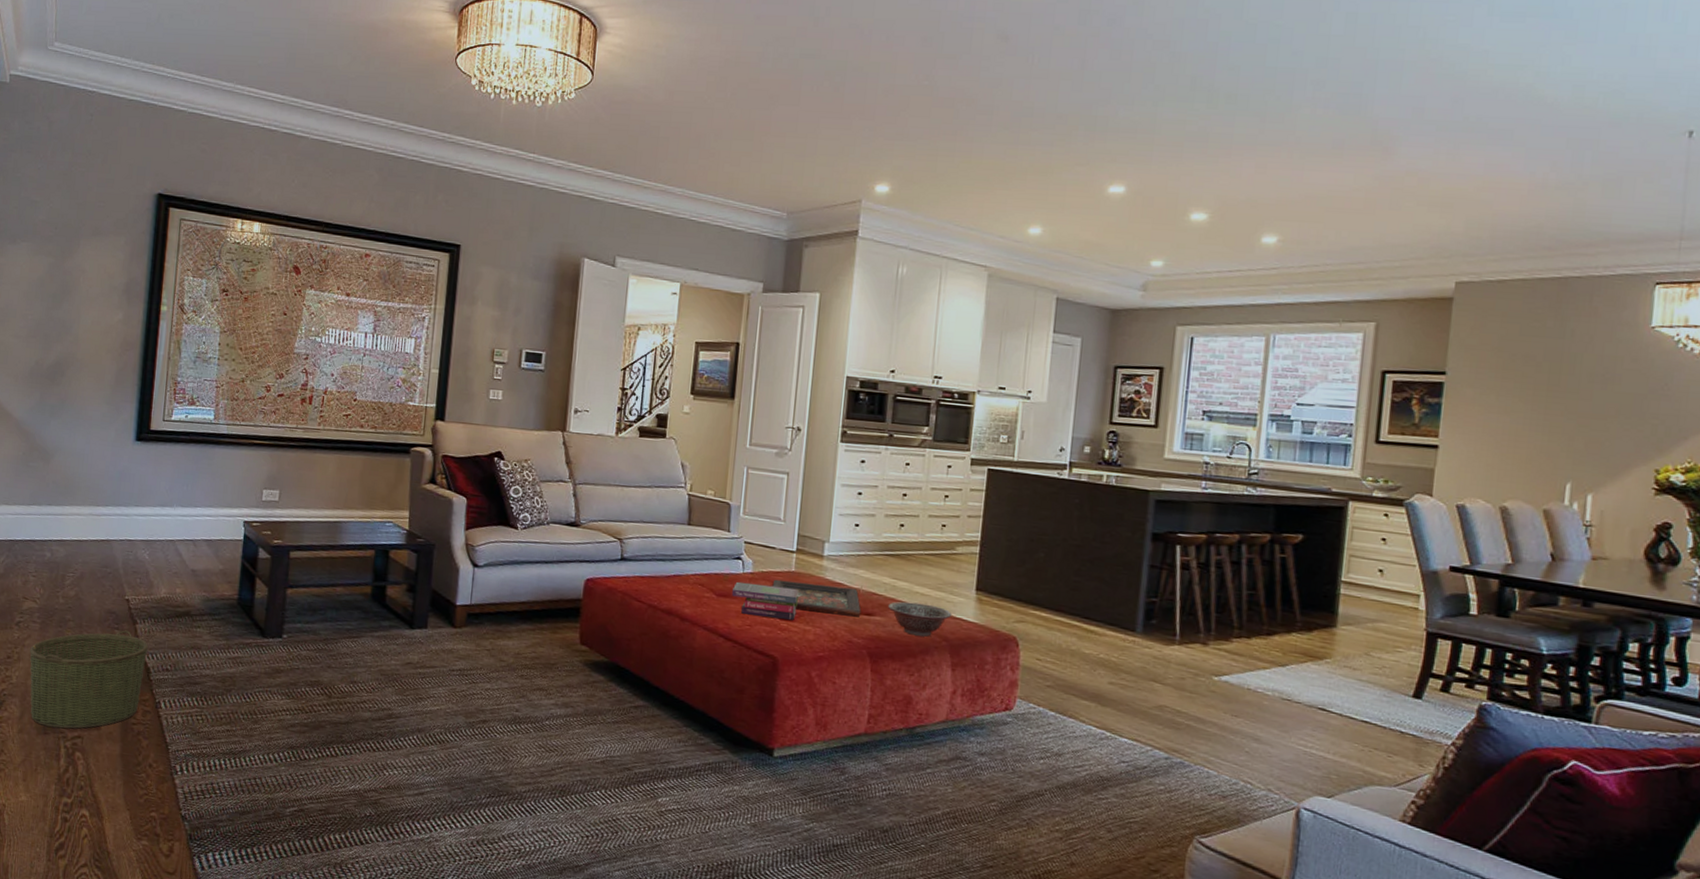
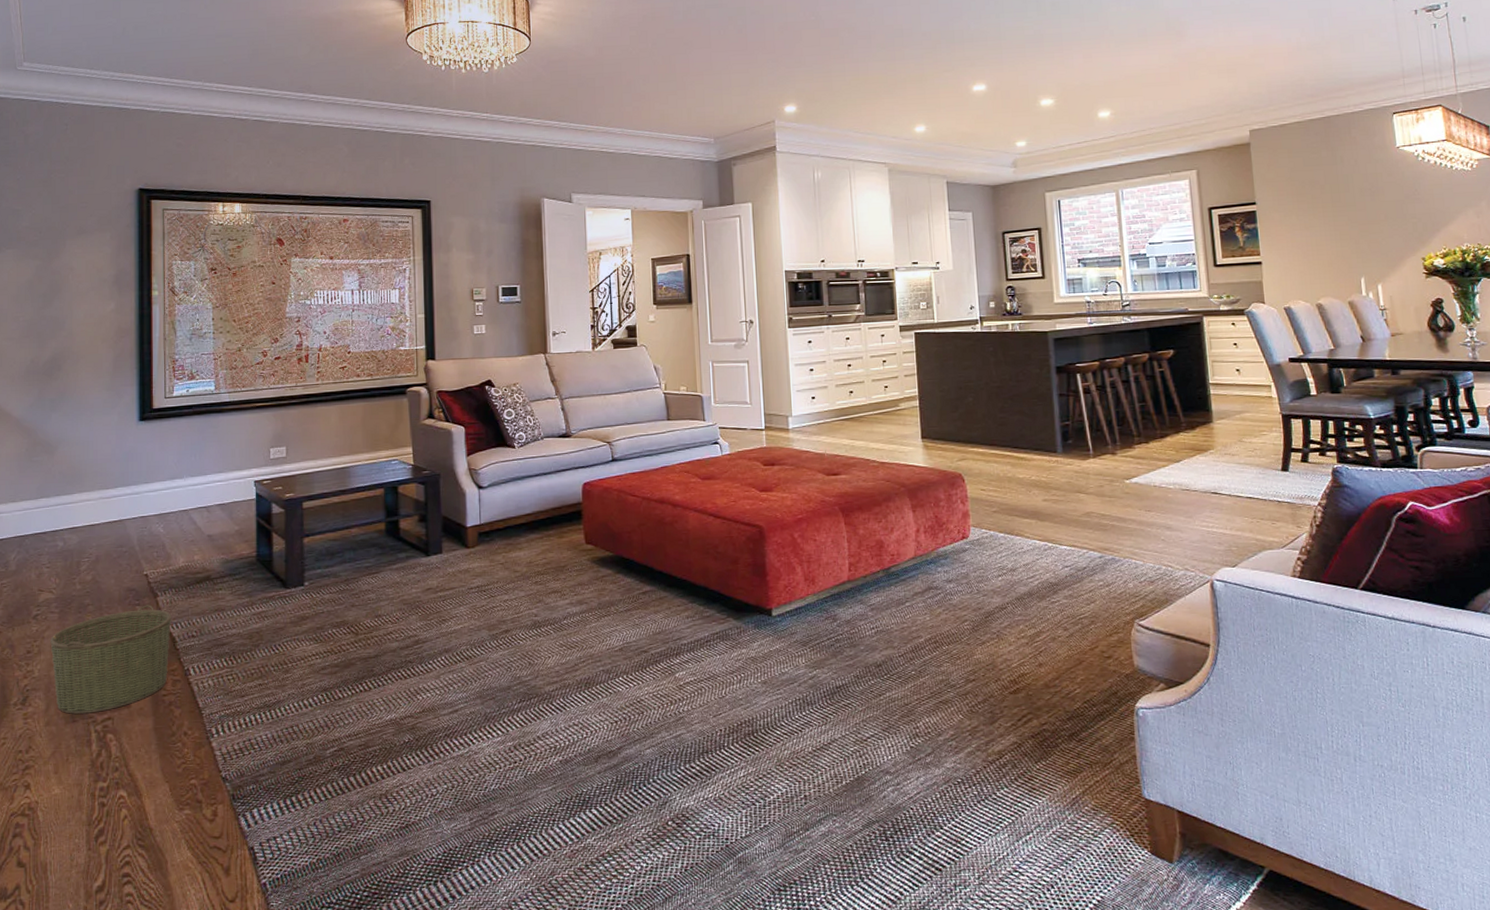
books: present [731,581,799,620] -> none [714,461,774,492]
decorative tray: present [772,579,861,617] -> none [748,454,829,480]
decorative bowl: present [888,601,952,637] -> none [850,457,906,486]

